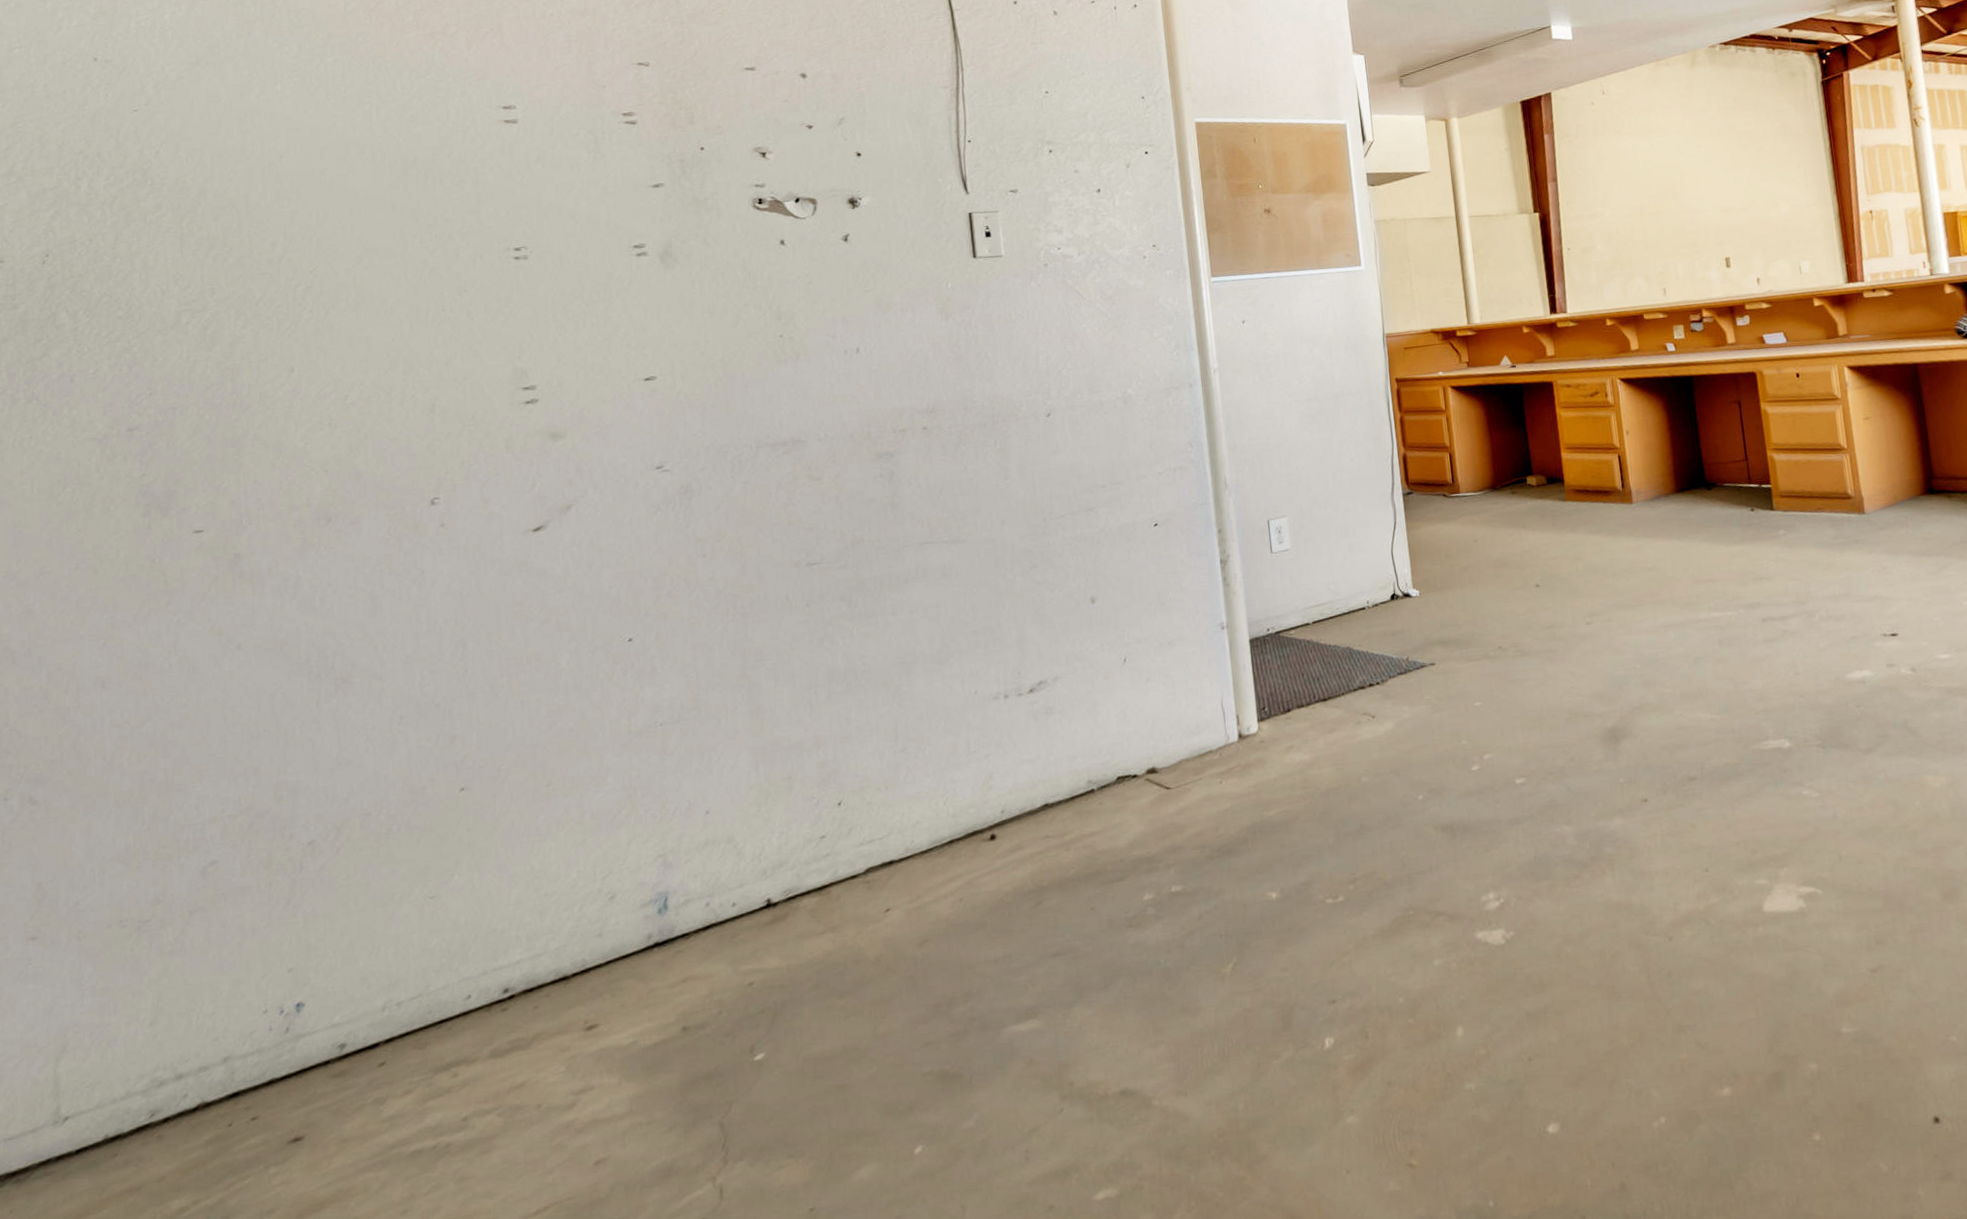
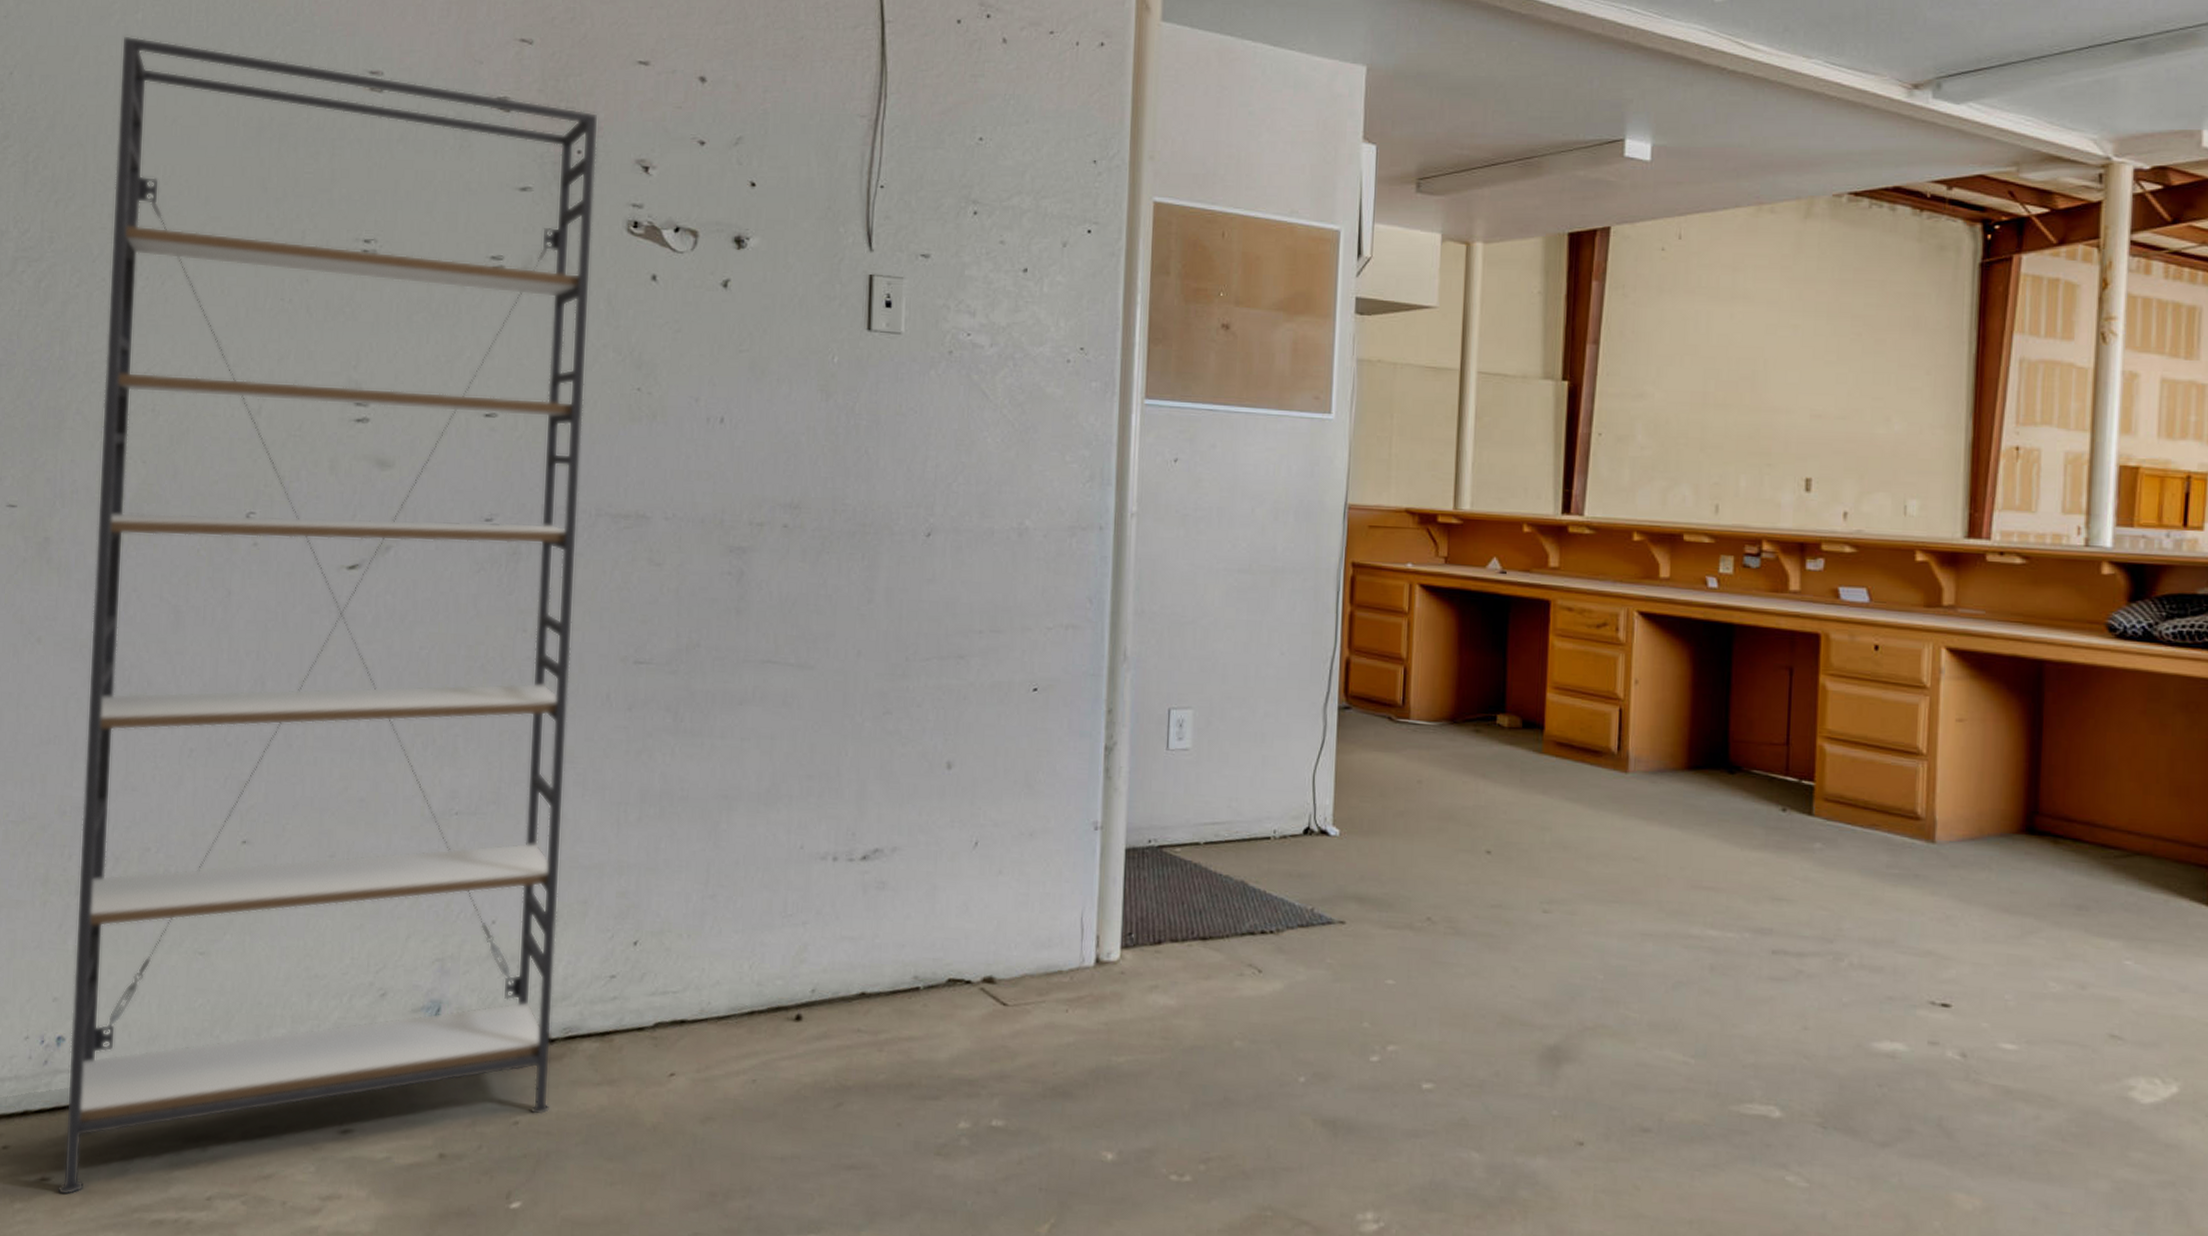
shelving unit: none [263,105,780,1150] -> present [58,36,597,1196]

